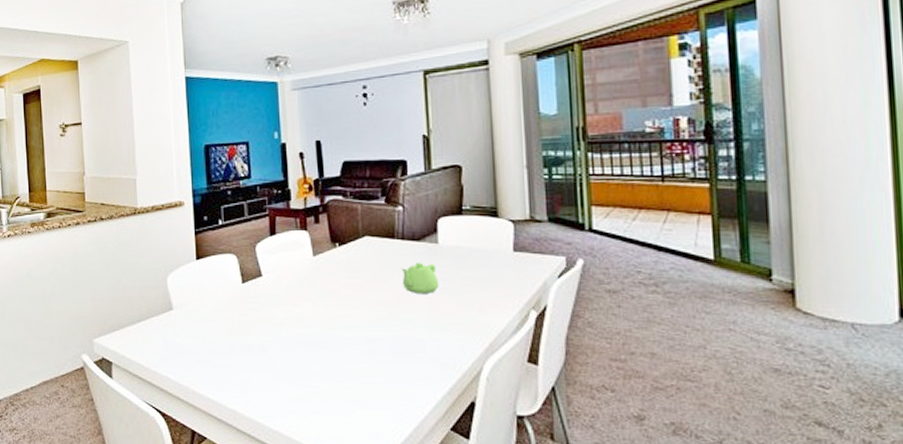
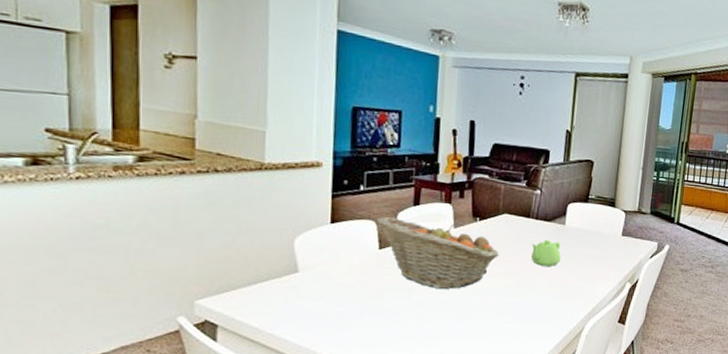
fruit basket: none [237,250,365,323] -> present [377,217,499,289]

